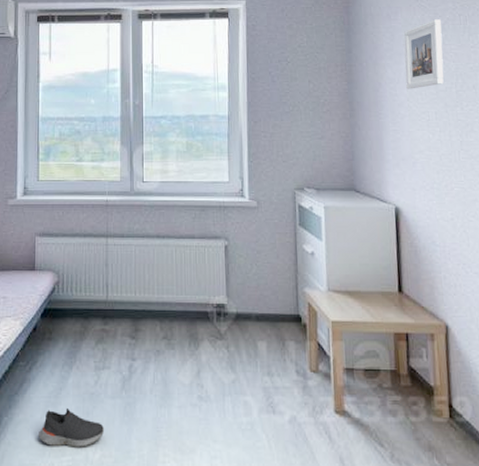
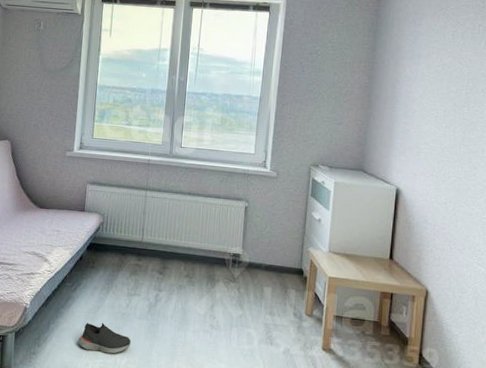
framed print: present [404,19,444,89] -> none [421,27,461,88]

